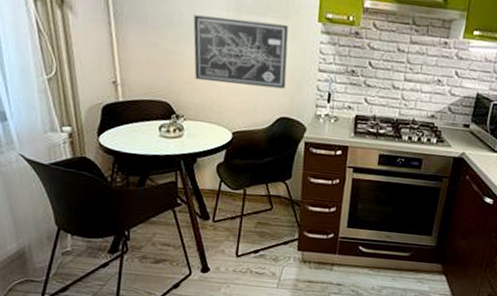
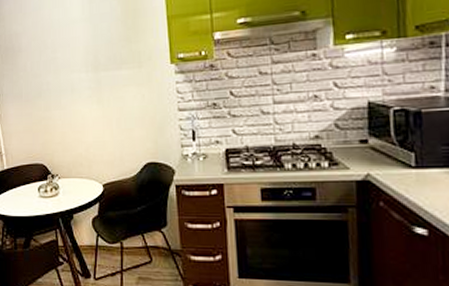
wall art: present [193,15,288,89] -> none [58,74,148,139]

